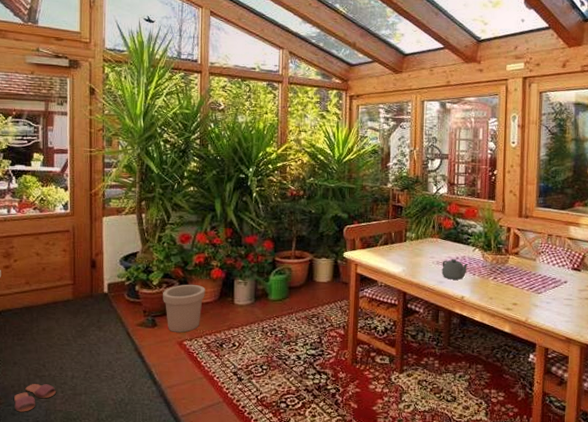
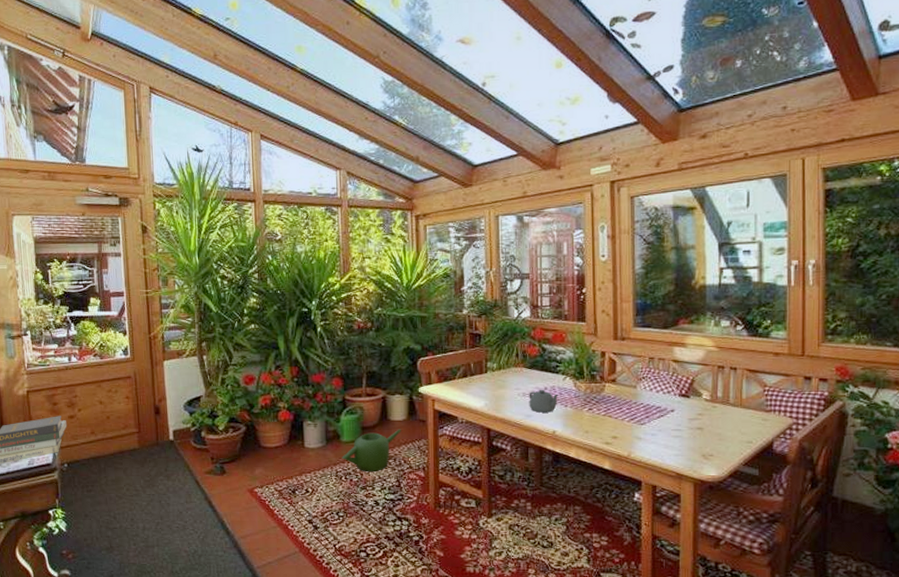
slippers: present [14,383,56,412] -> none [88,535,128,566]
flower pot: present [163,284,205,333] -> none [230,428,274,479]
watering can: none [268,290,325,329] -> present [342,429,401,472]

